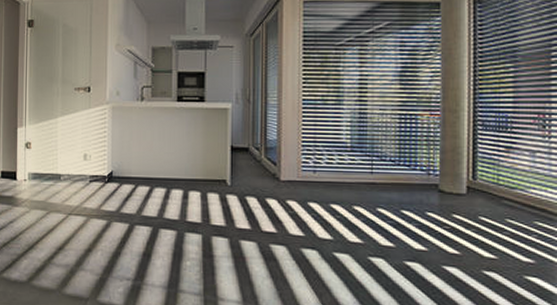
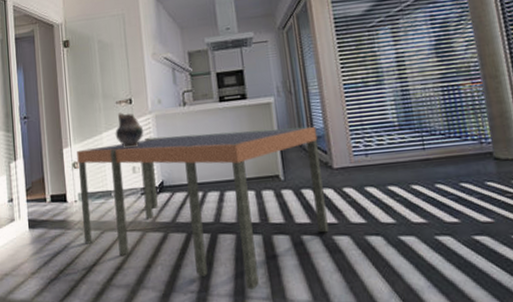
dining table: none [29,128,269,284] -> present [77,126,329,290]
ceramic jug: none [70,99,99,135] -> present [115,112,144,148]

